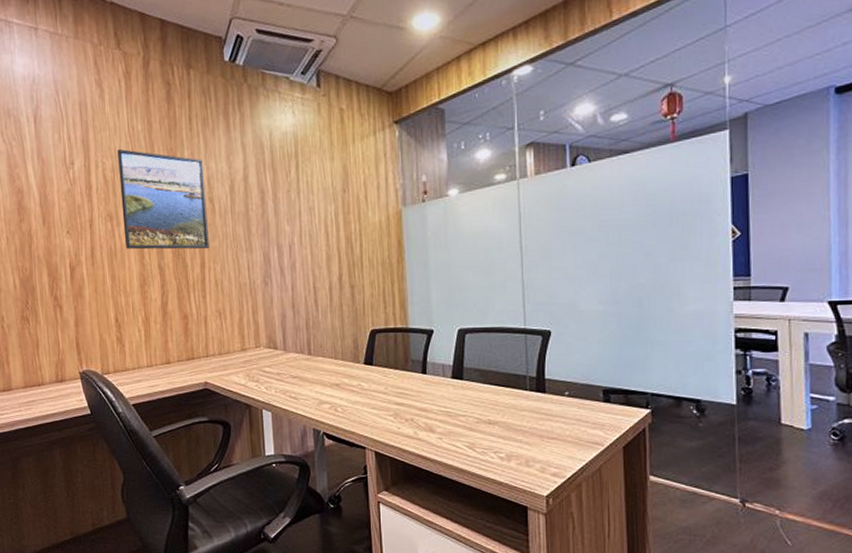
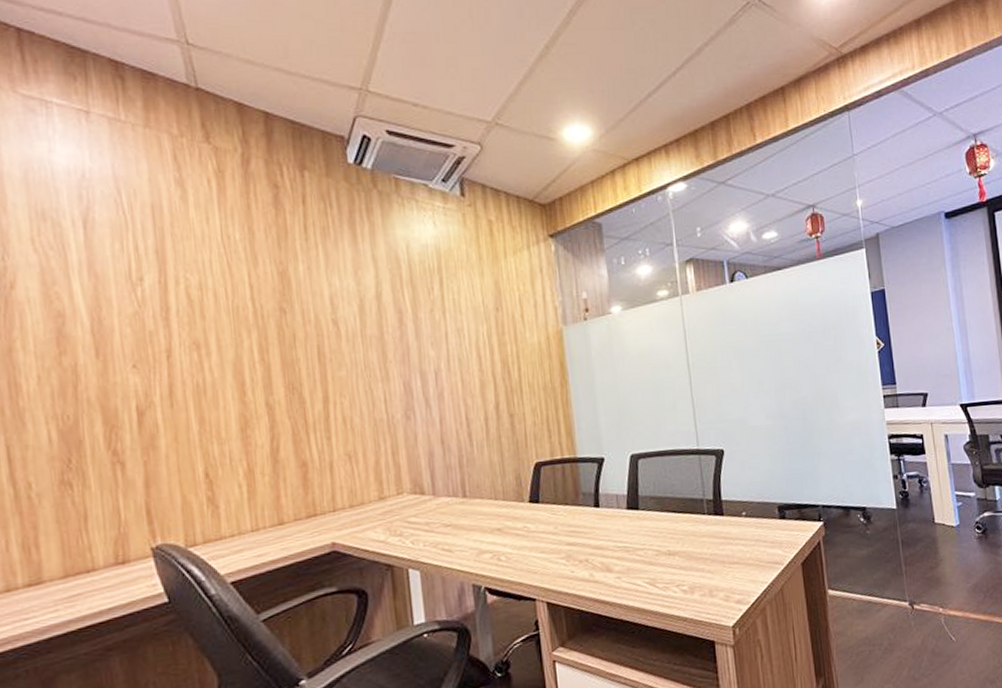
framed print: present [117,149,209,250] -> none [207,262,334,385]

